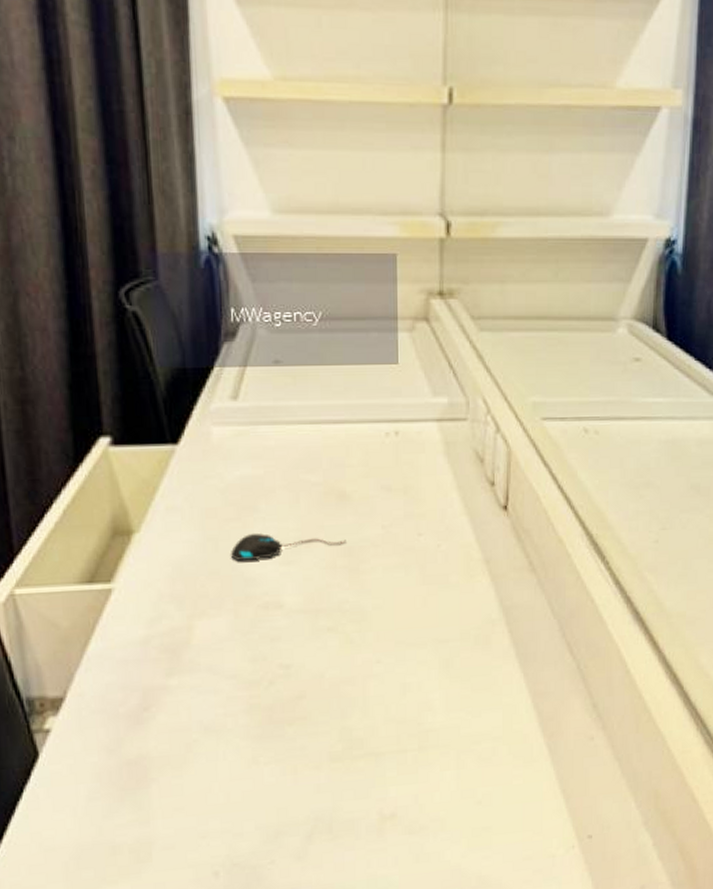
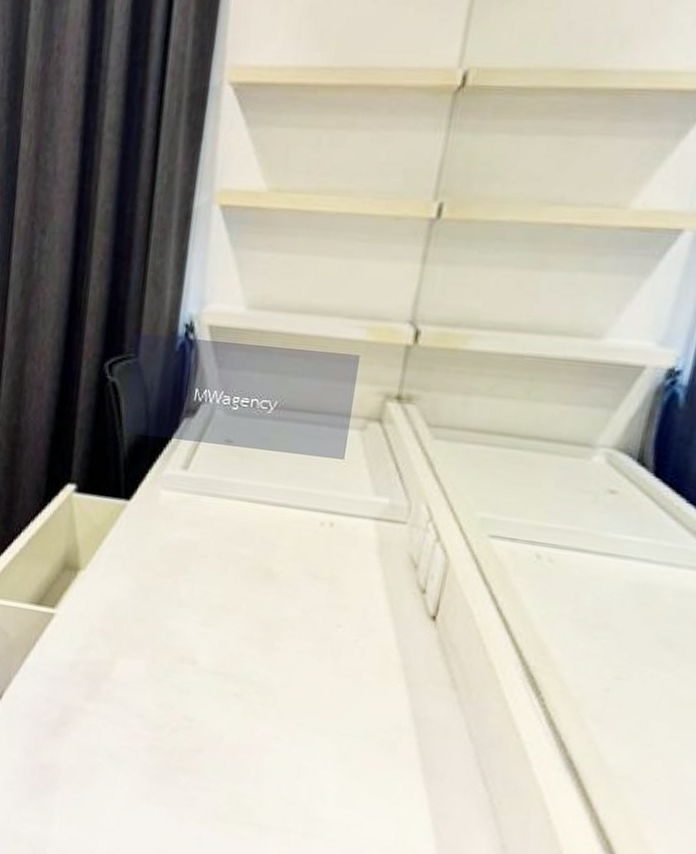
mouse: present [230,534,346,560] -> none [157,591,265,618]

